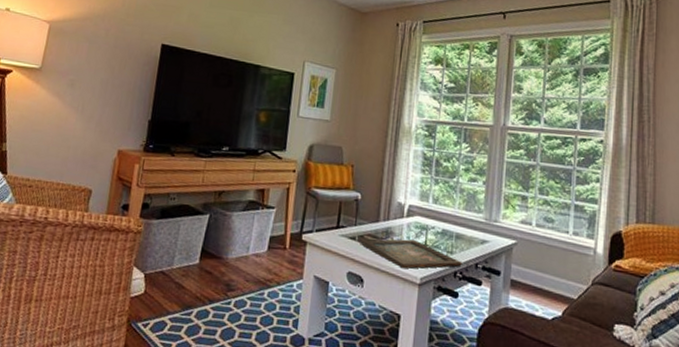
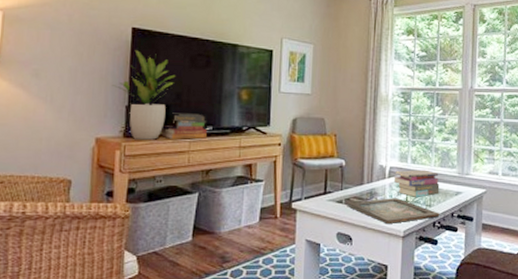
potted plant: none [137,66,198,156] -> present [111,50,176,140]
books: none [179,130,224,160] -> present [161,113,207,141]
books: none [413,210,464,242] -> present [394,169,440,197]

